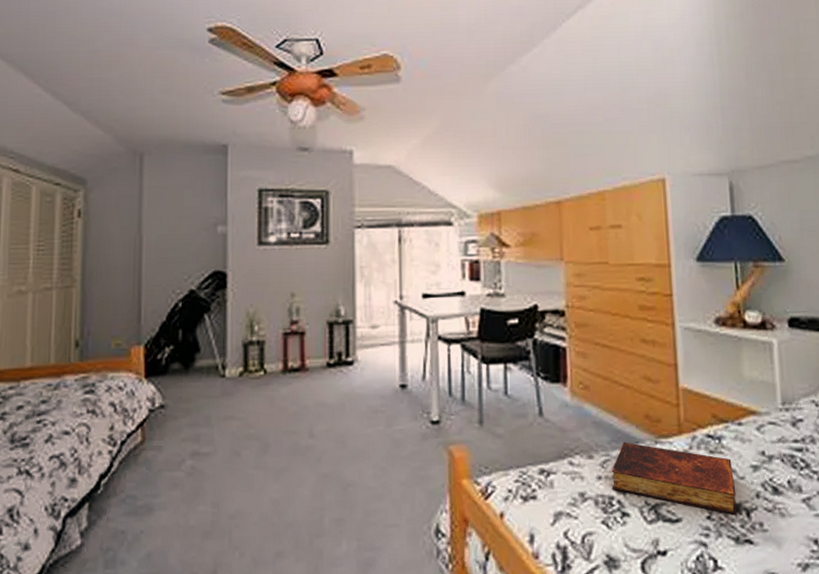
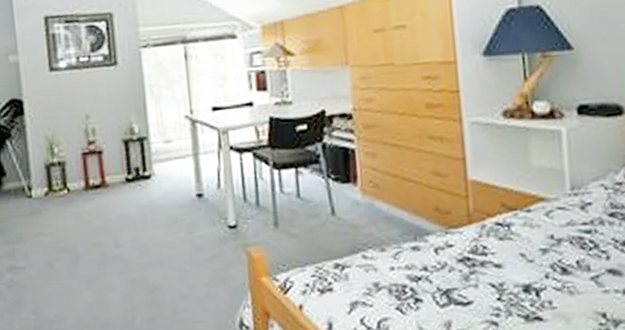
book: present [612,442,738,515] -> none [404,234,527,295]

